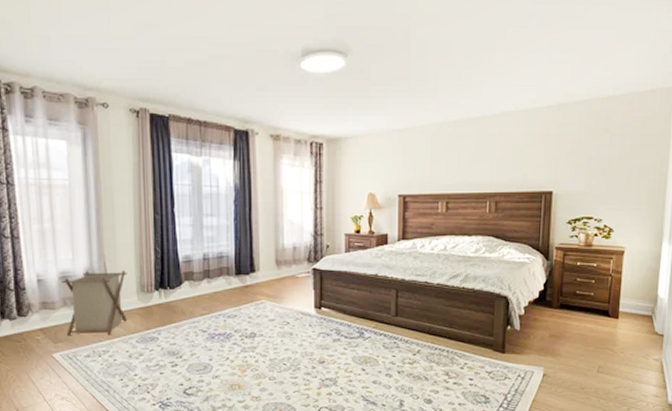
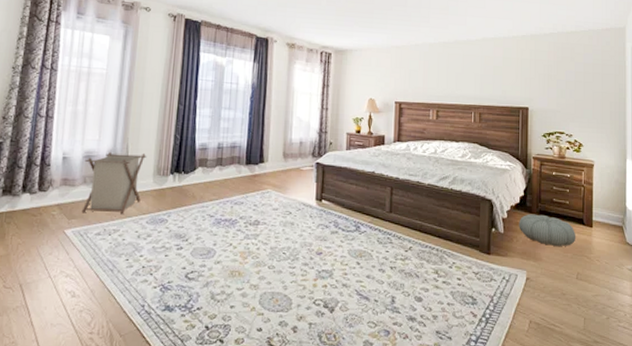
pouf: none [537,308,600,341] -> present [519,214,576,247]

